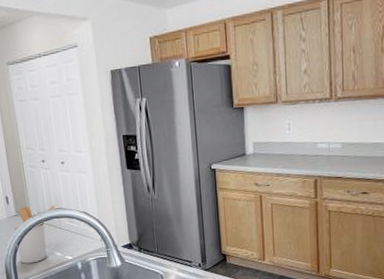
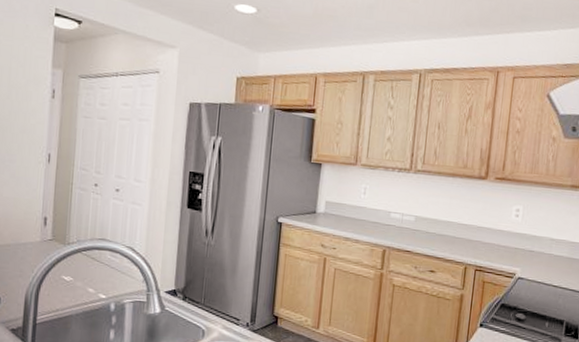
utensil holder: present [13,205,55,264] -> none [44,231,99,297]

